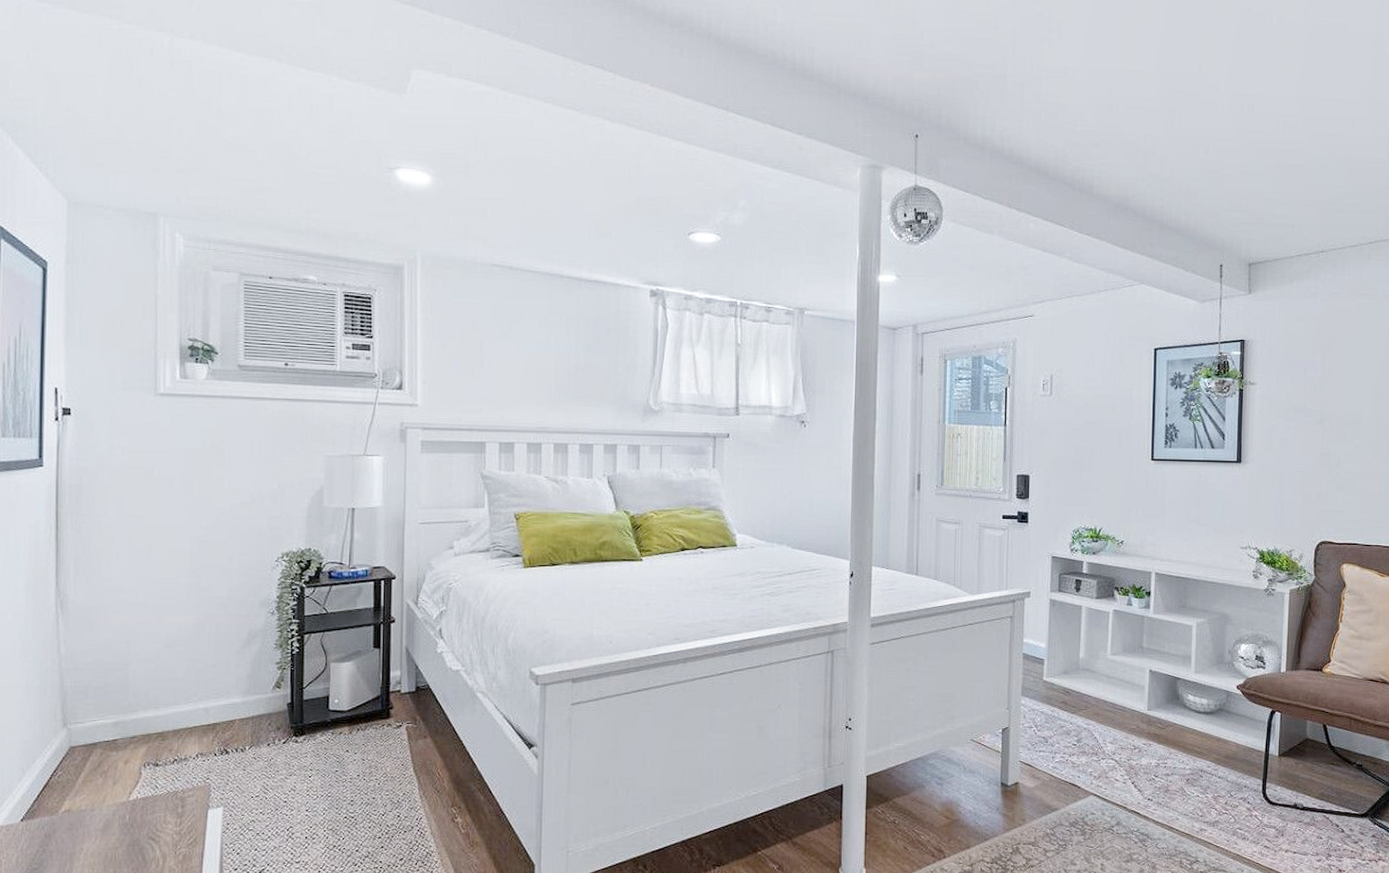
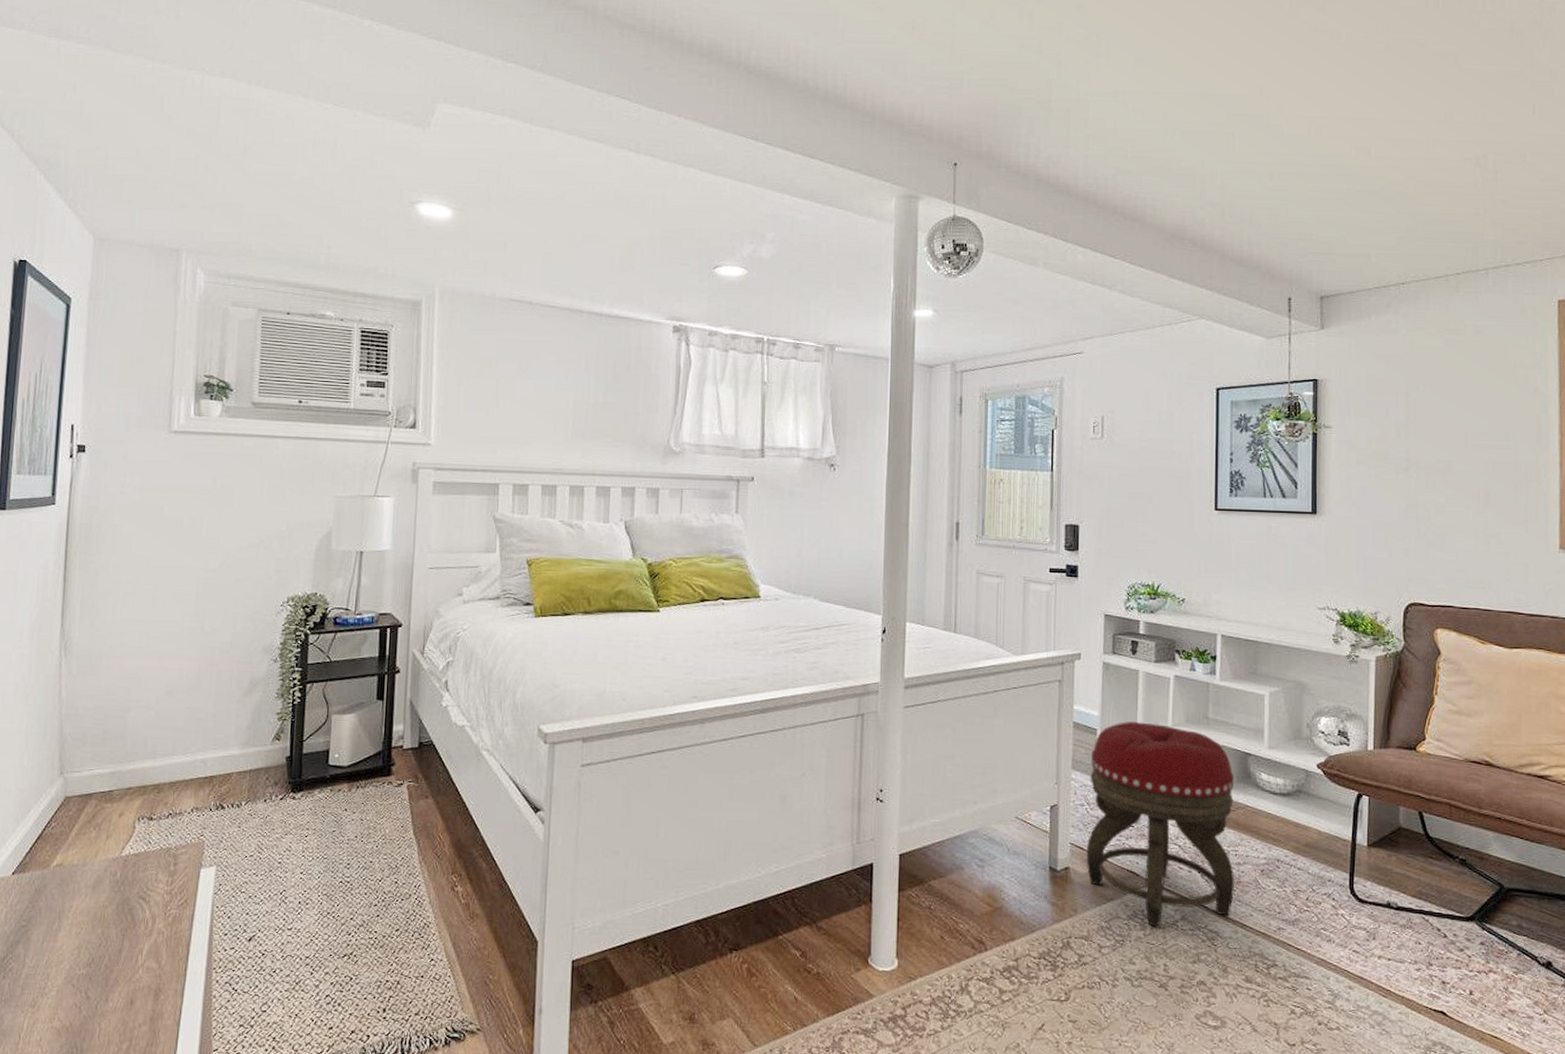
footstool: none [1033,652,1164,832] -> present [1086,722,1234,927]

